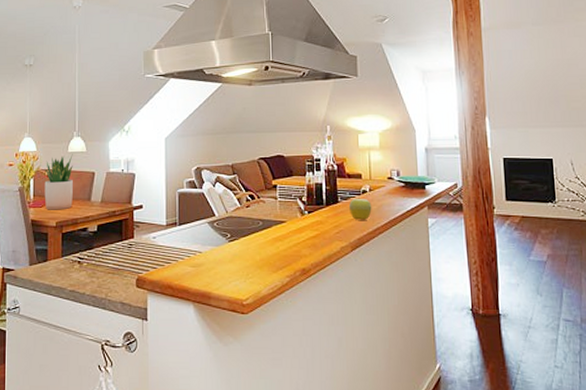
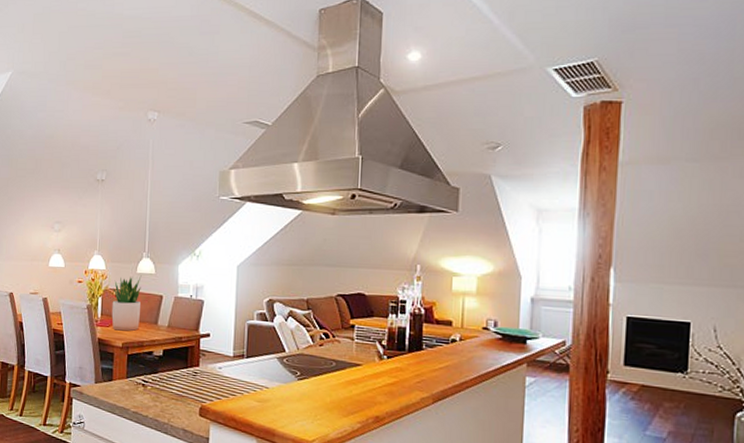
fruit: present [349,198,372,220] -> none [434,346,461,372]

